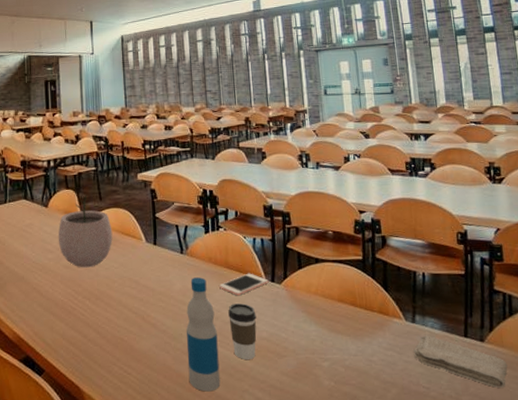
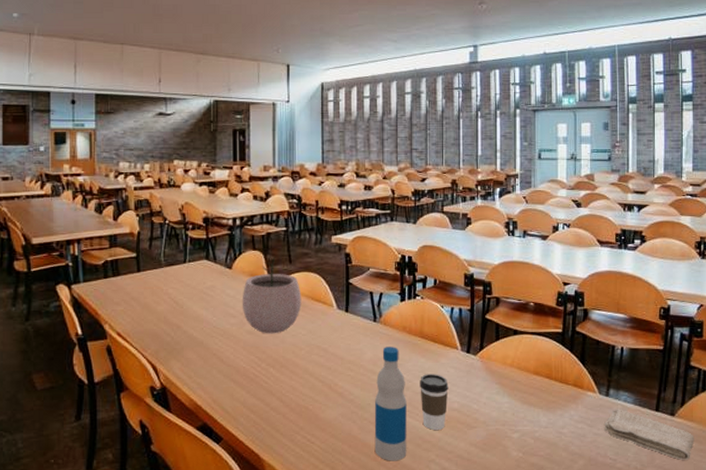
cell phone: present [219,273,269,296] -> none [412,343,464,367]

